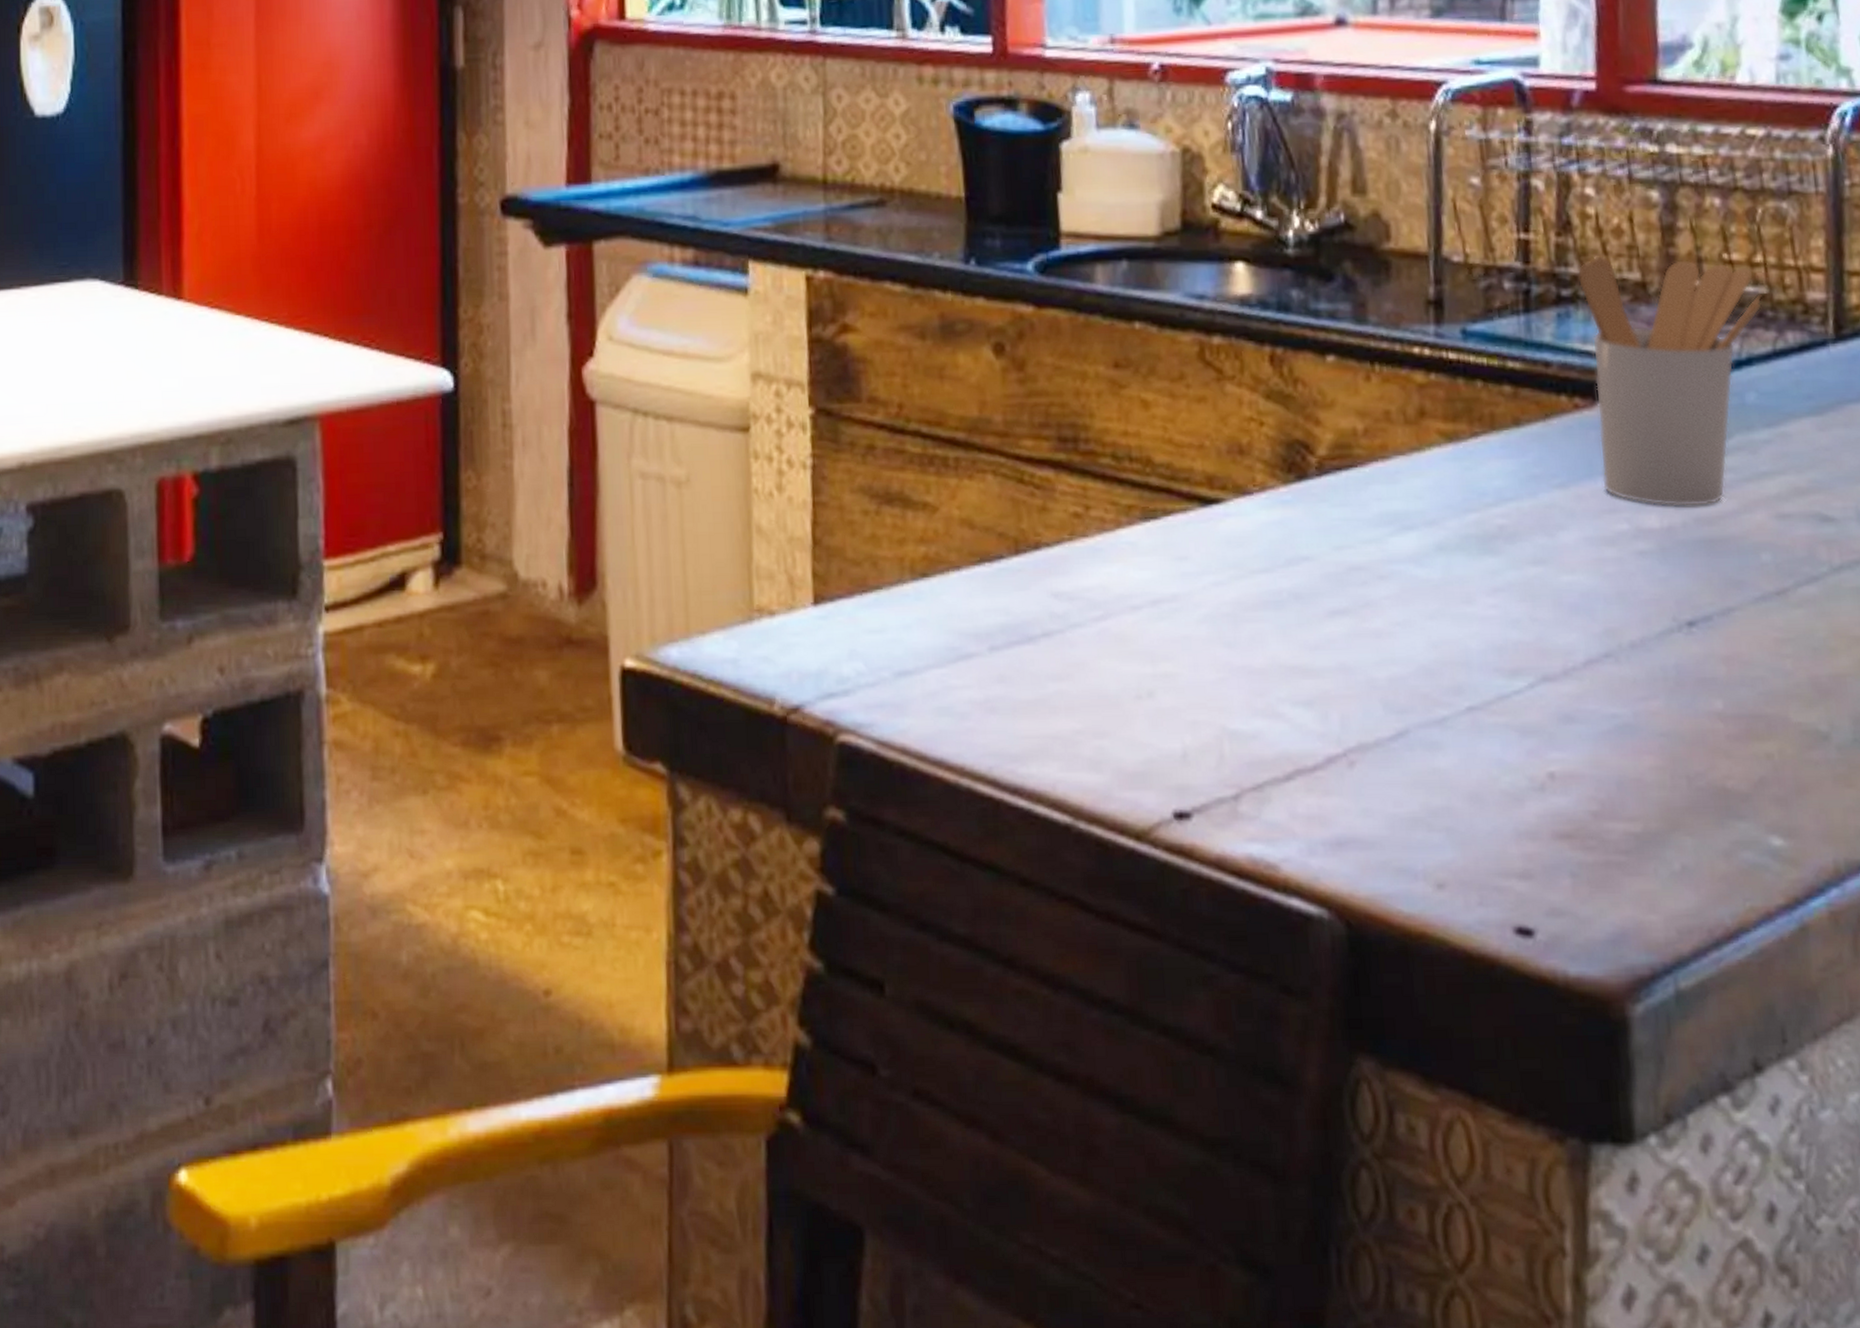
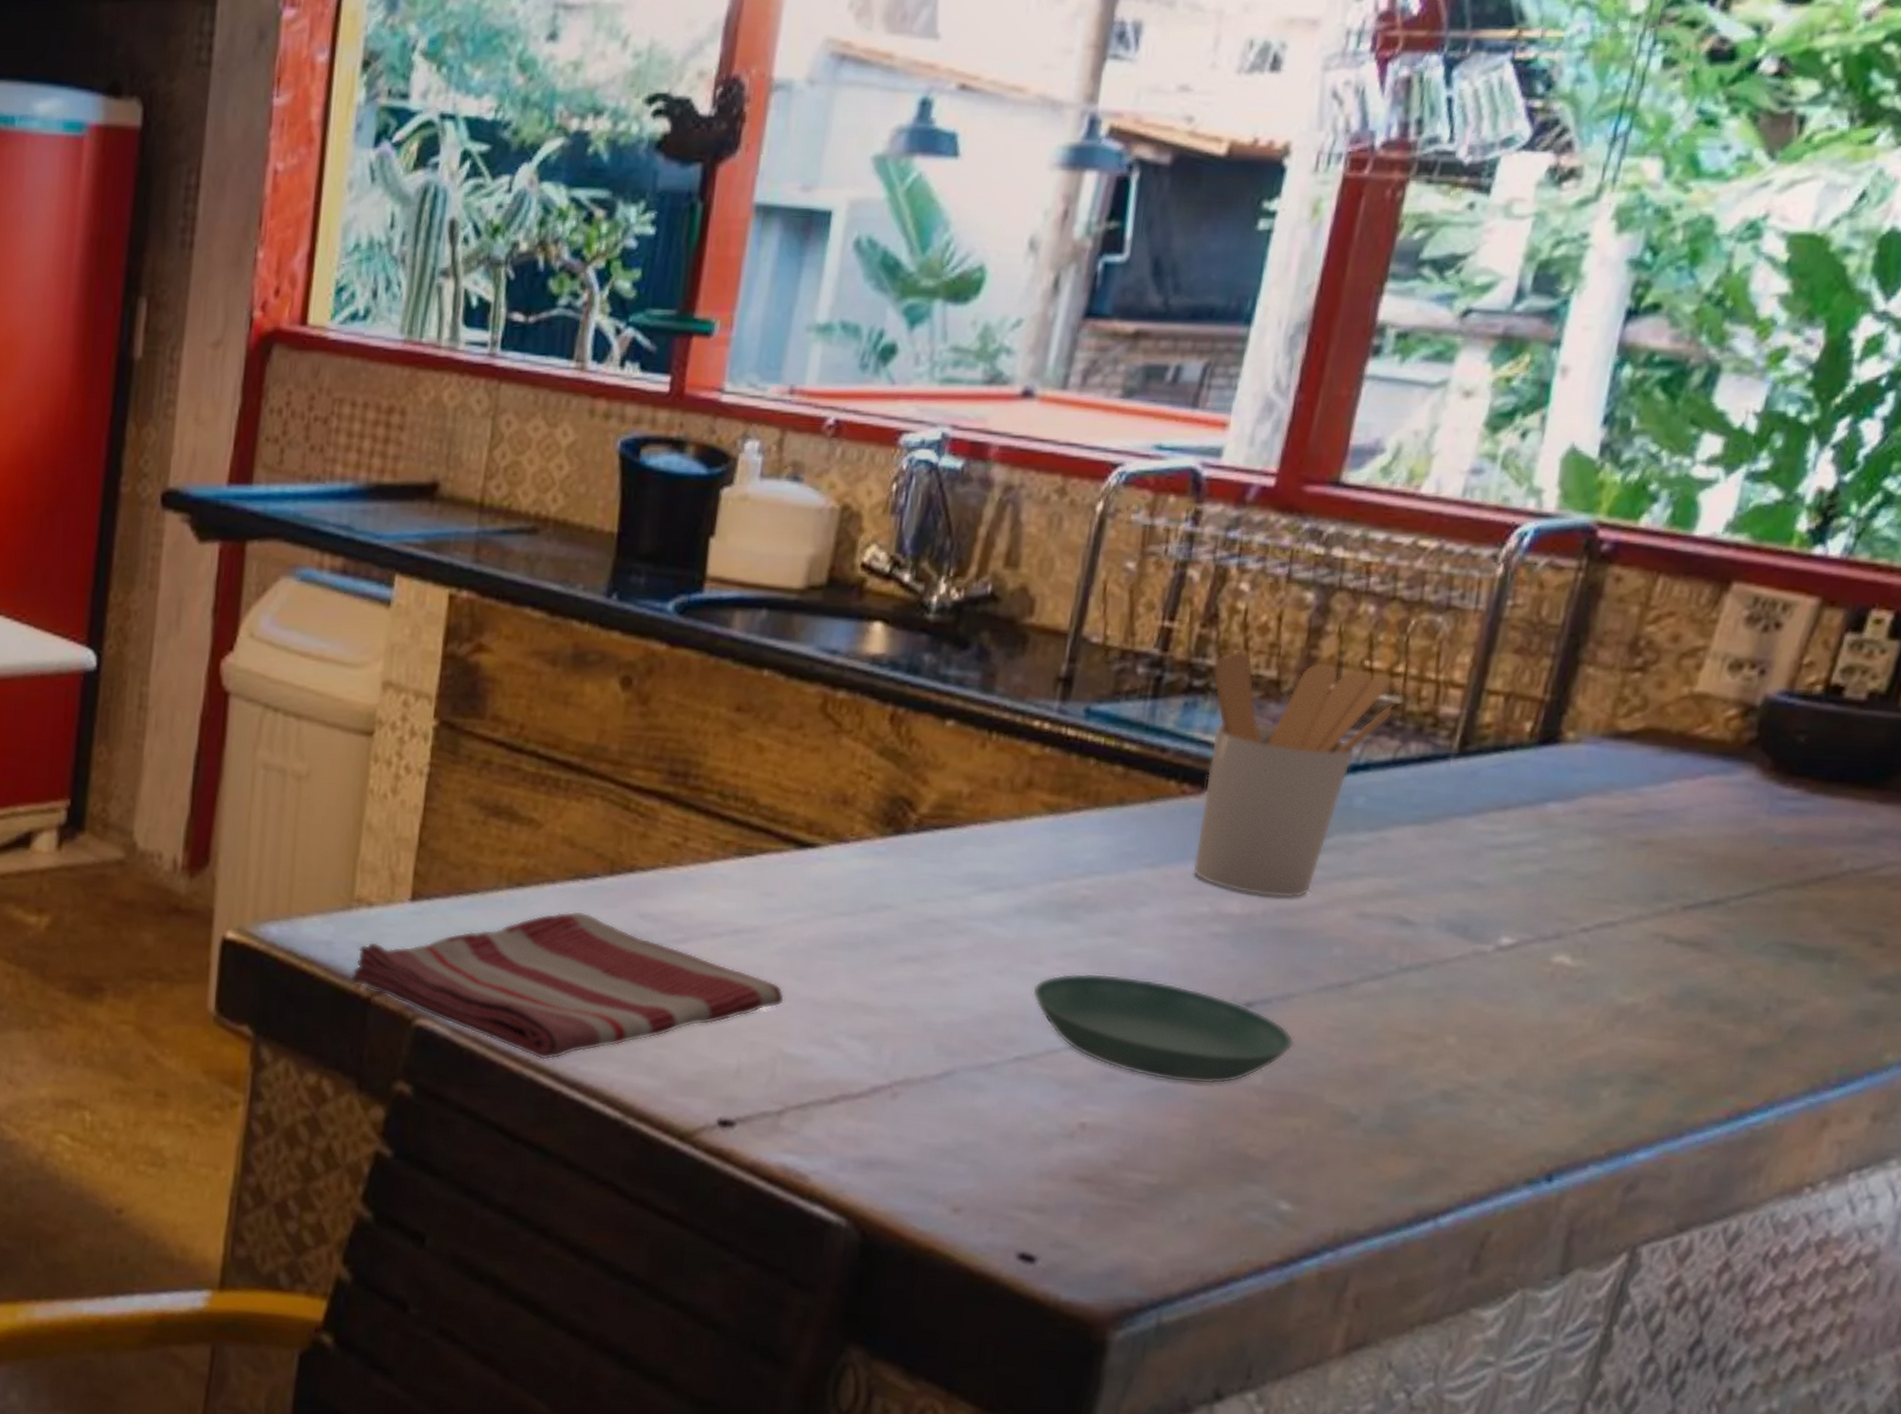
dish towel: none [762,596,1219,766] -> present [350,910,785,1060]
saucer: none [1469,606,1746,717] -> present [1031,973,1295,1085]

